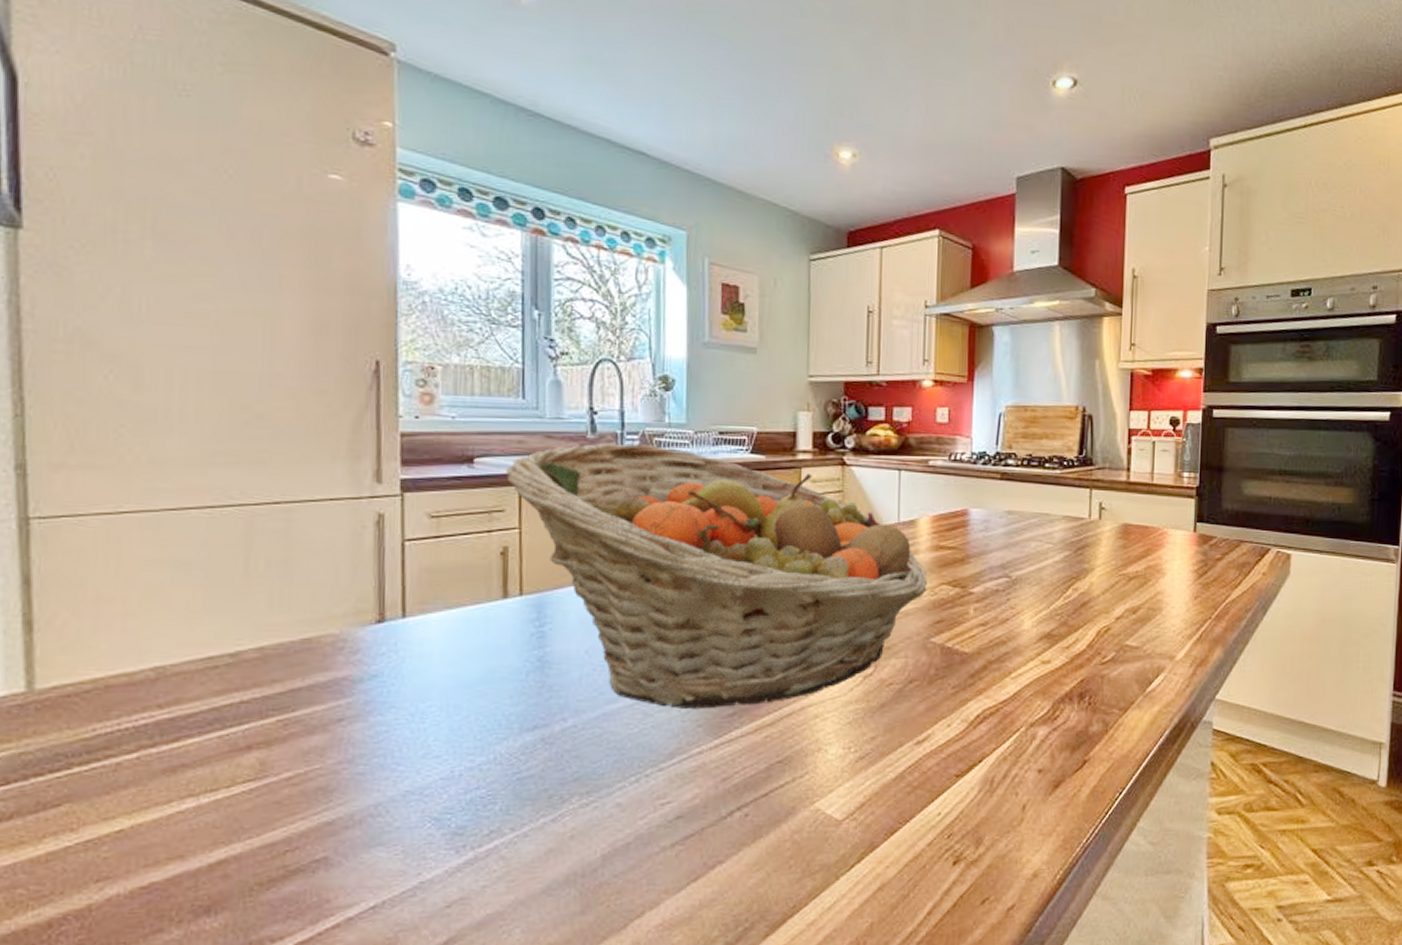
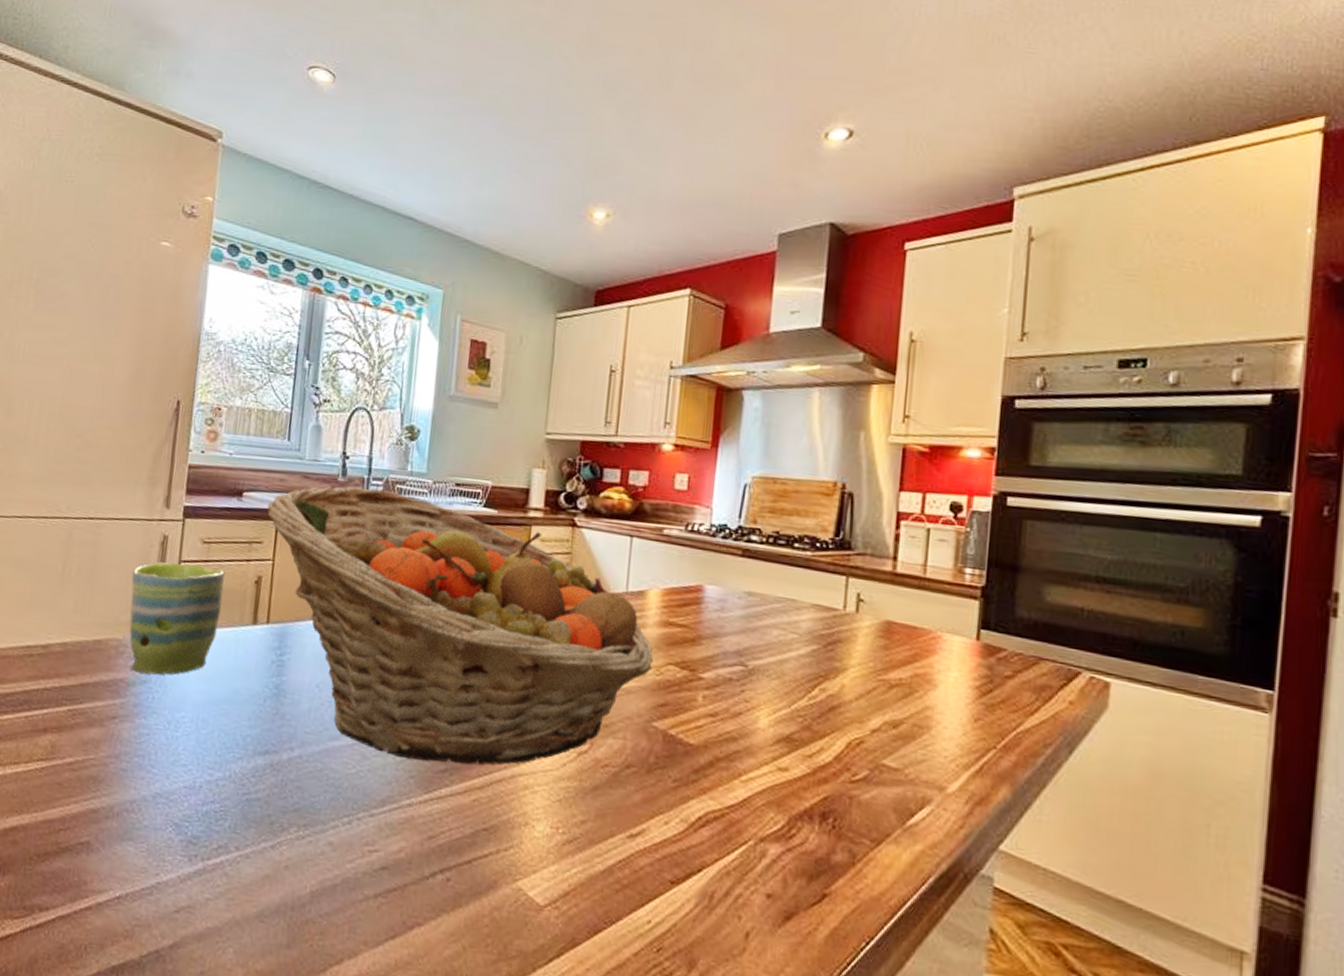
mug: none [342,541,463,667] -> present [129,562,225,675]

